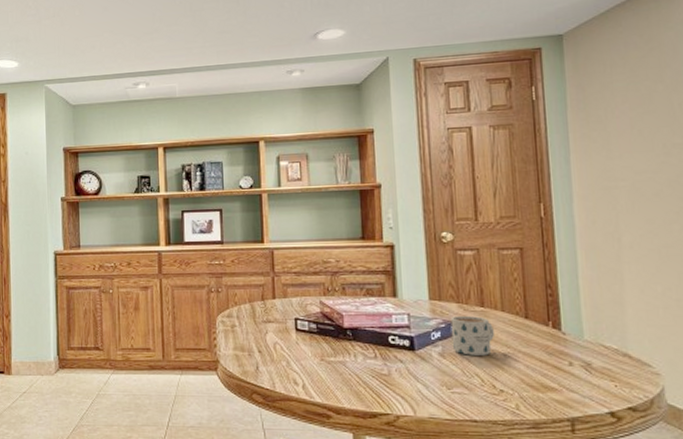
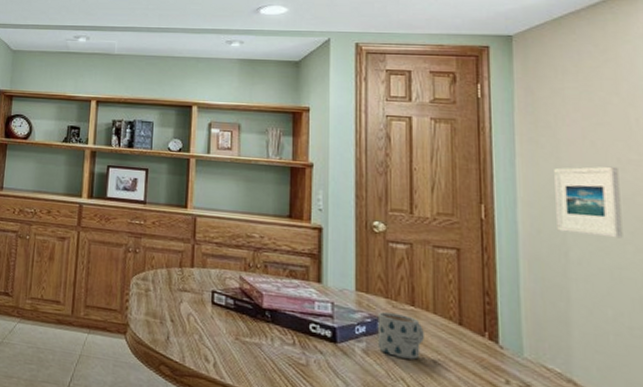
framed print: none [606,152,669,220] -> present [554,166,623,239]

